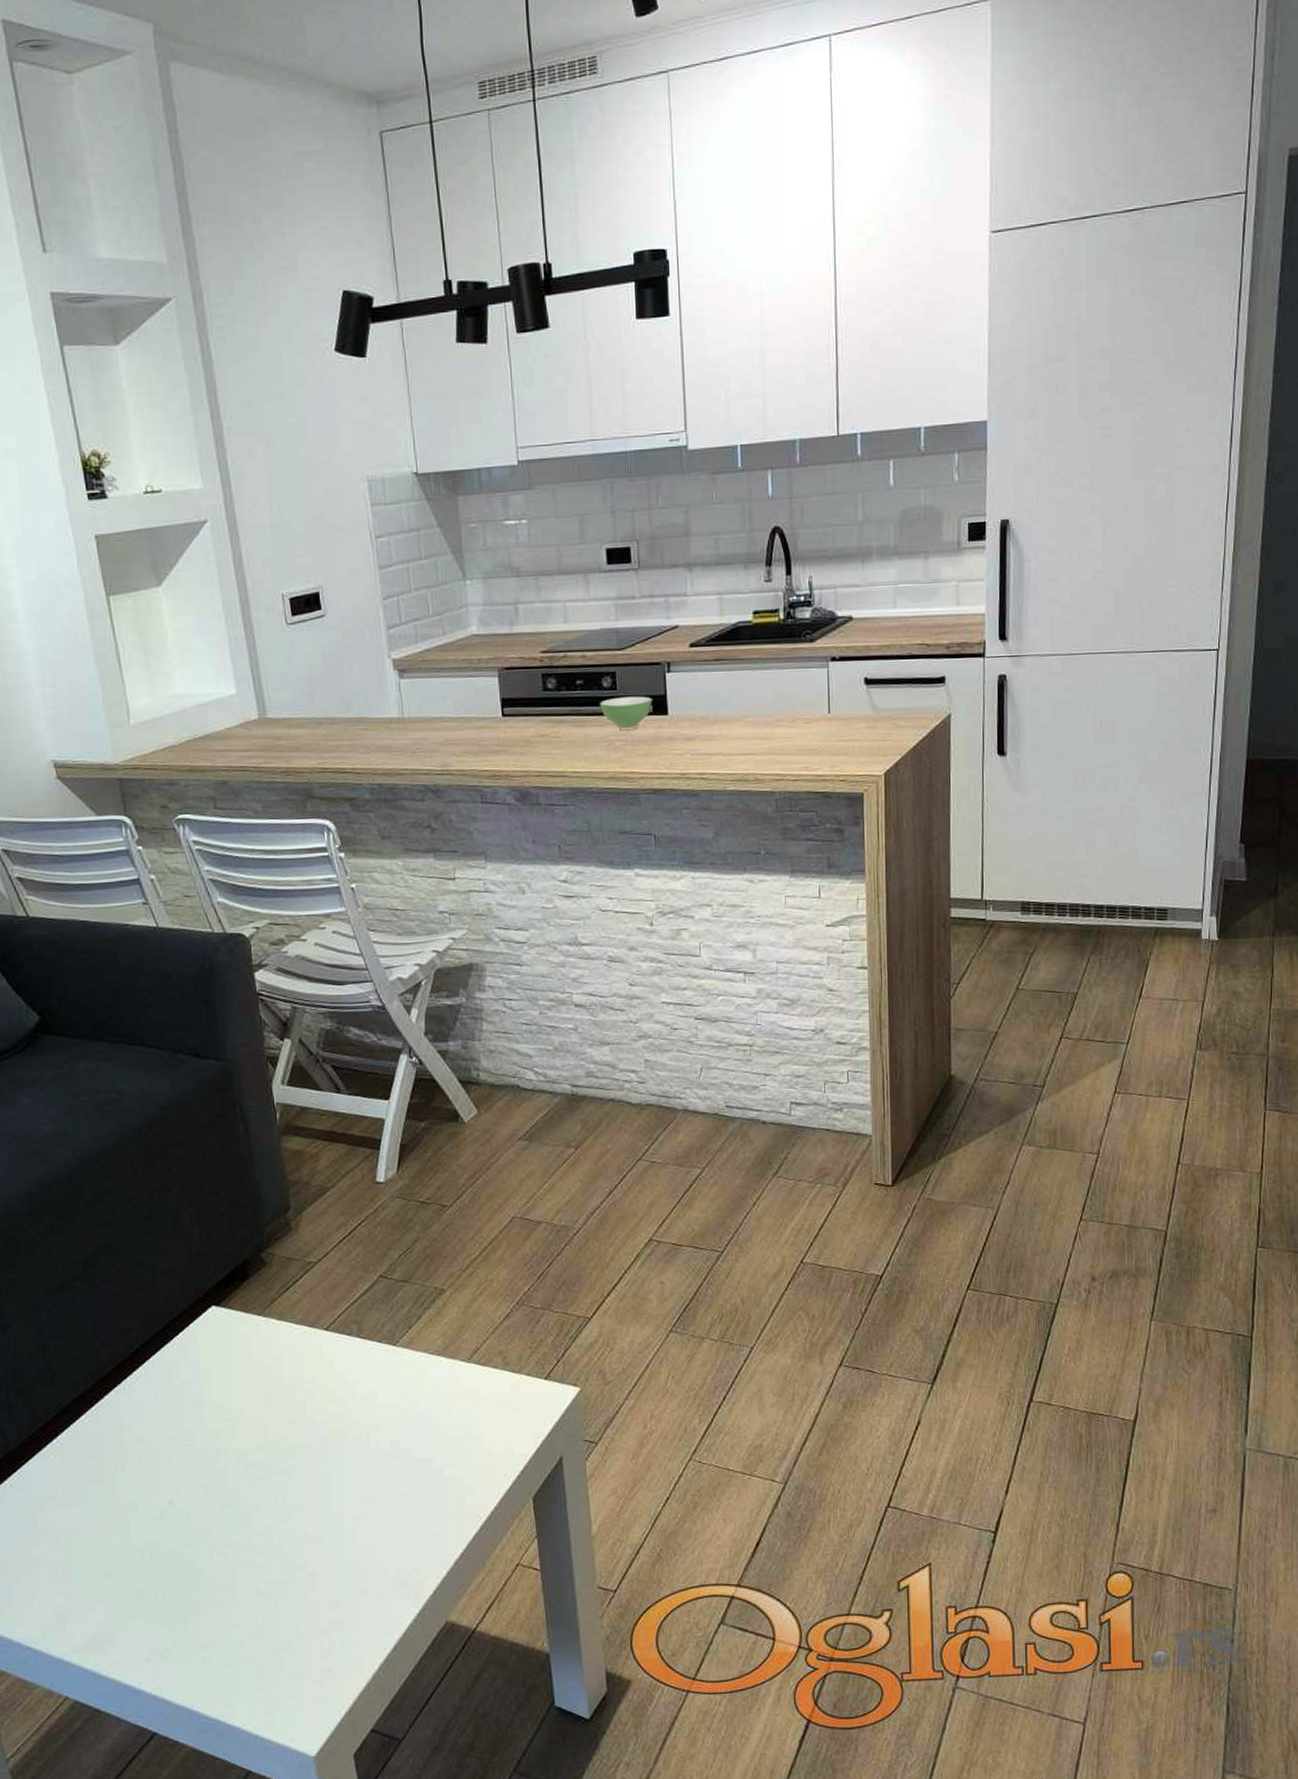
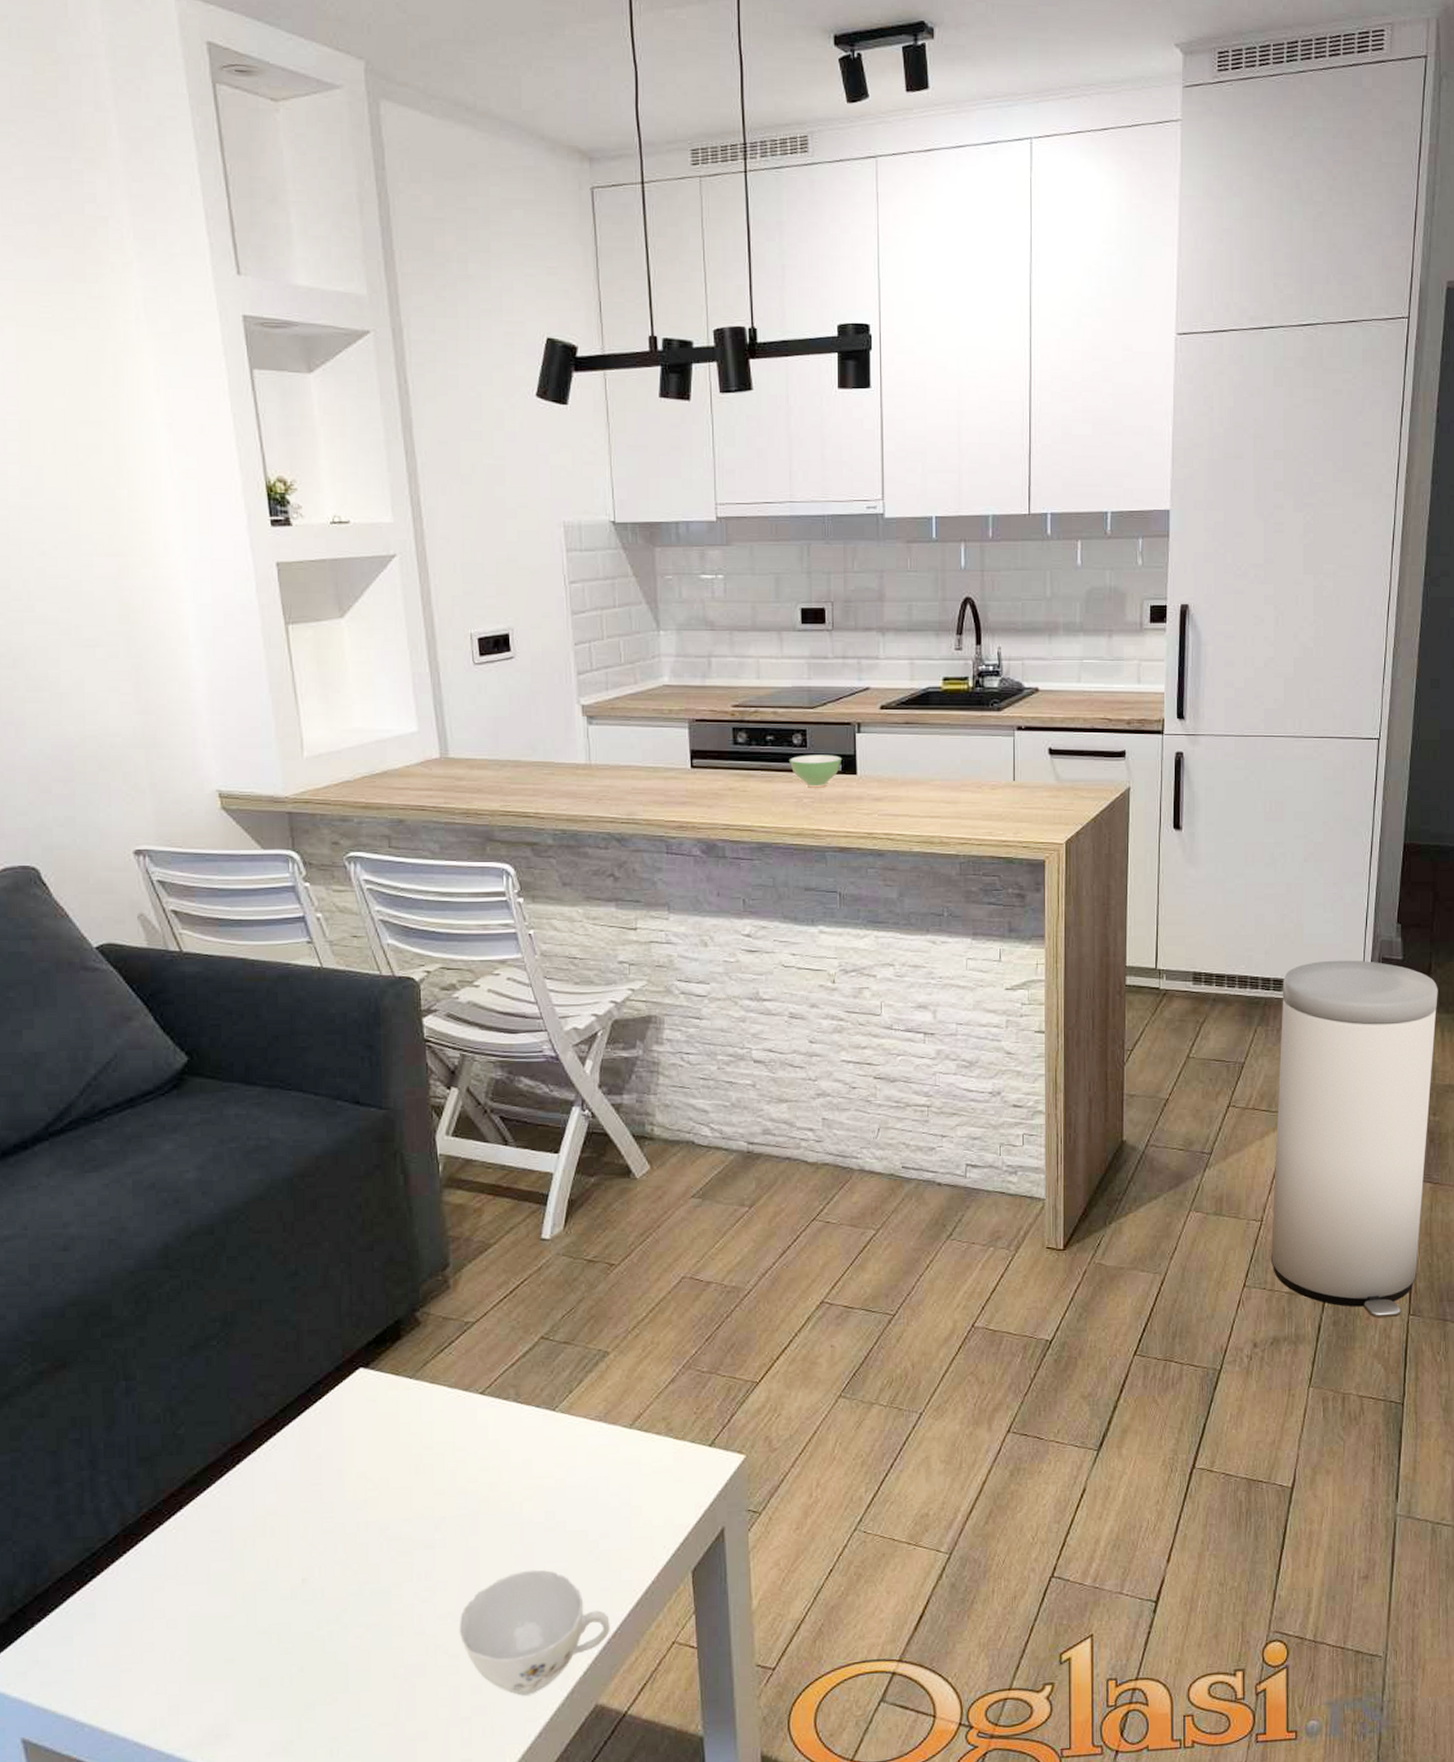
teacup: none [315,1495,457,1612] -> present [459,1569,610,1696]
pedal bin: none [1108,883,1286,1251] -> present [1270,960,1438,1319]

